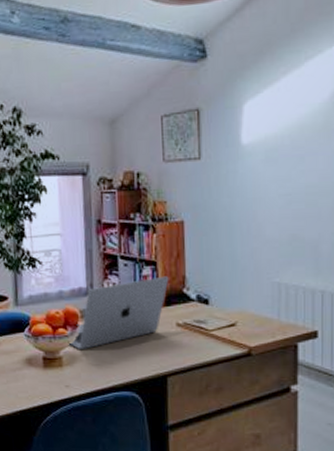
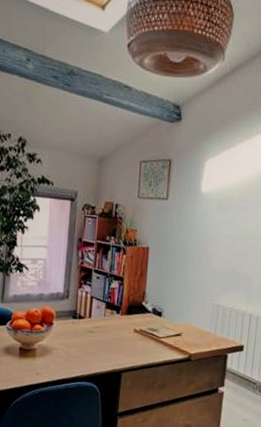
laptop: present [69,276,169,349] -> none [43,290,132,344]

